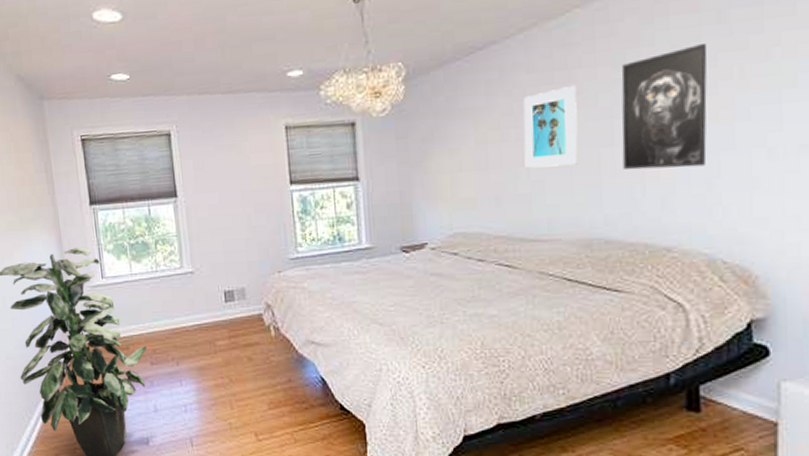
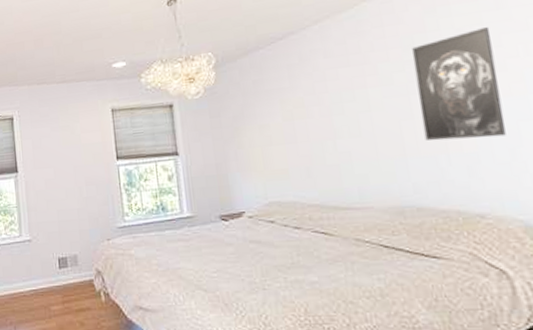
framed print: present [523,84,578,169] -> none [323,66,381,142]

